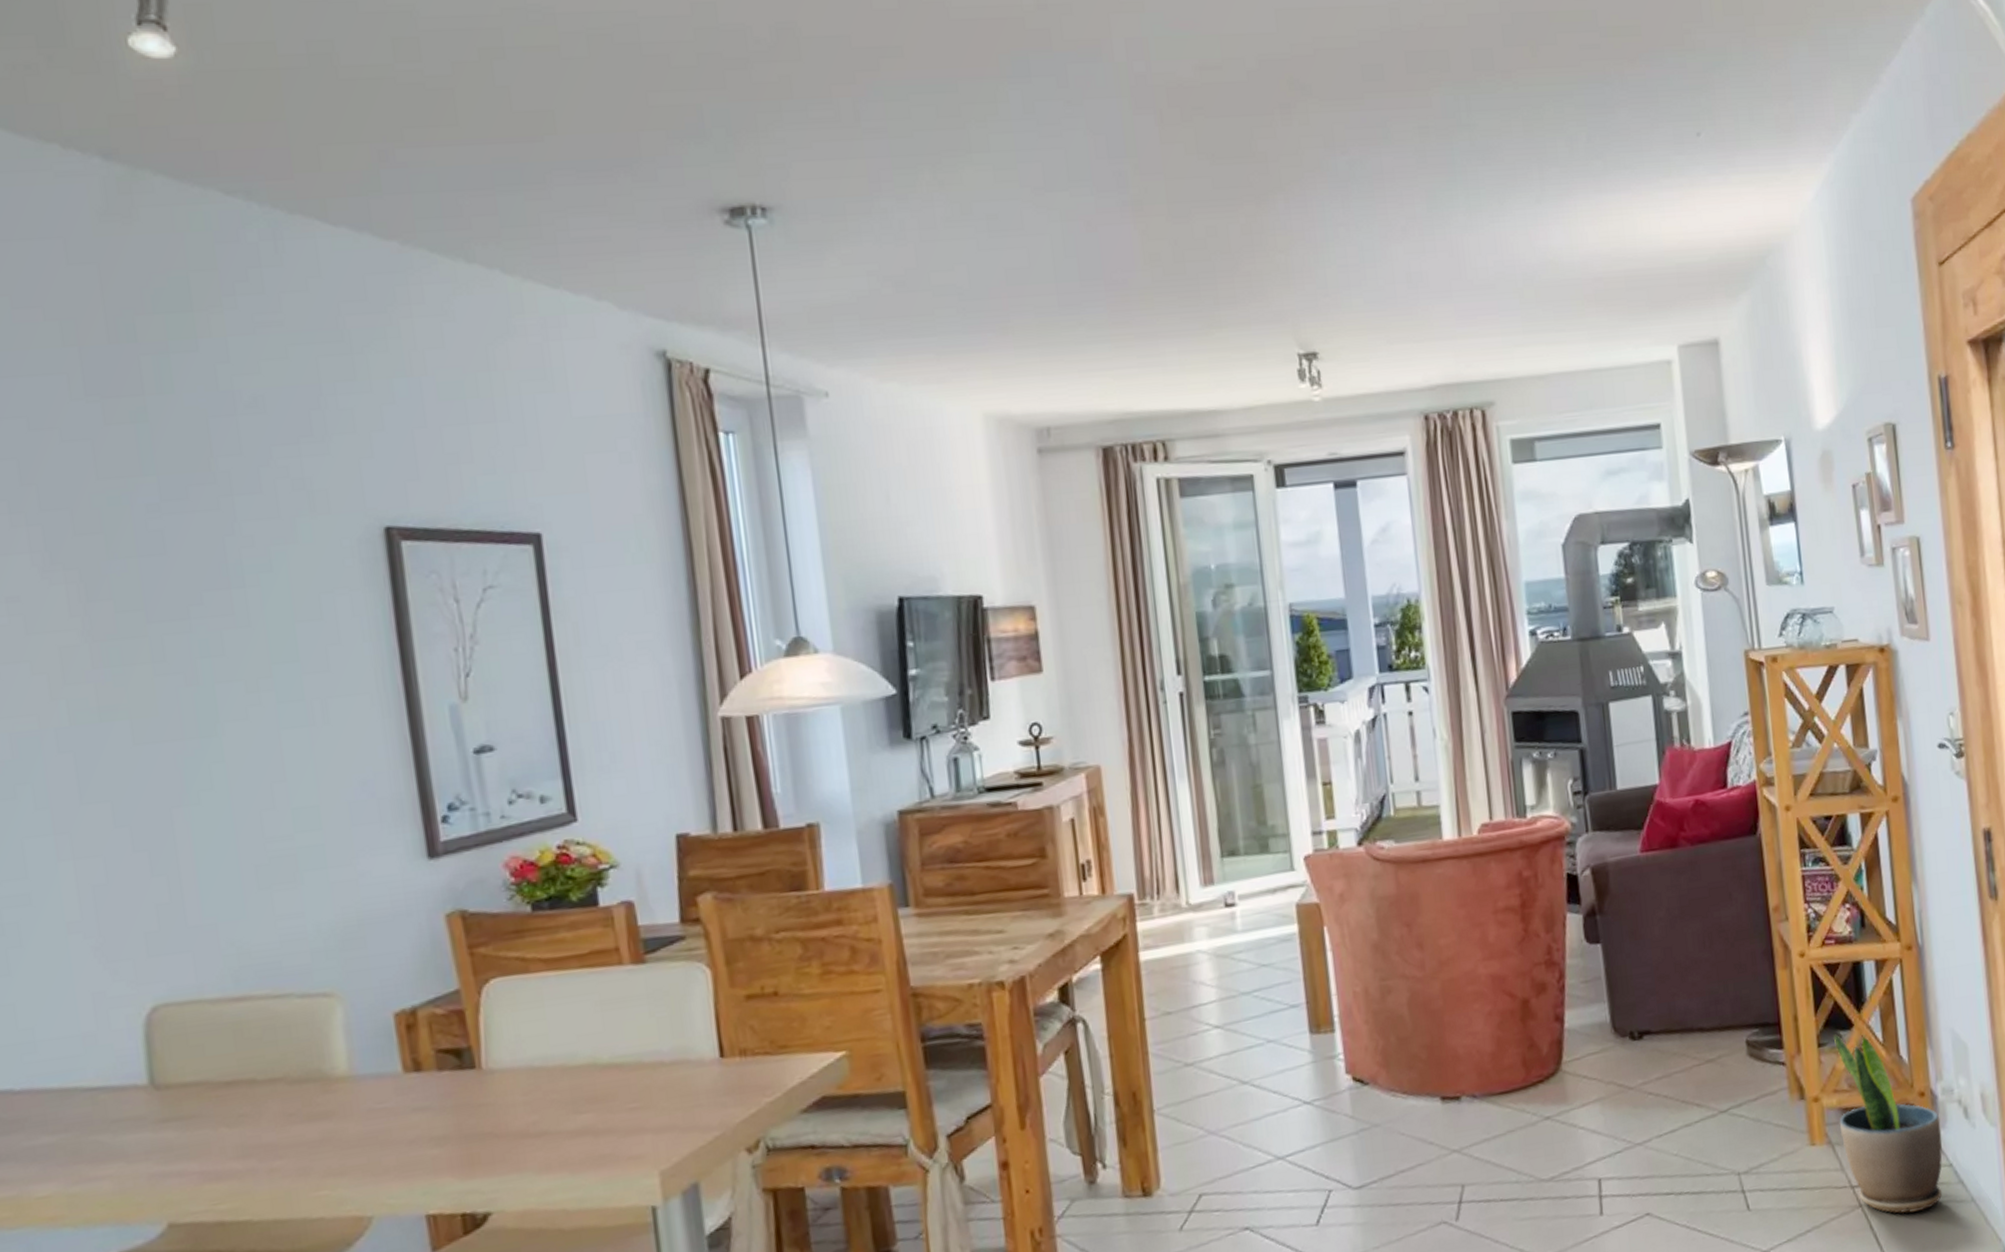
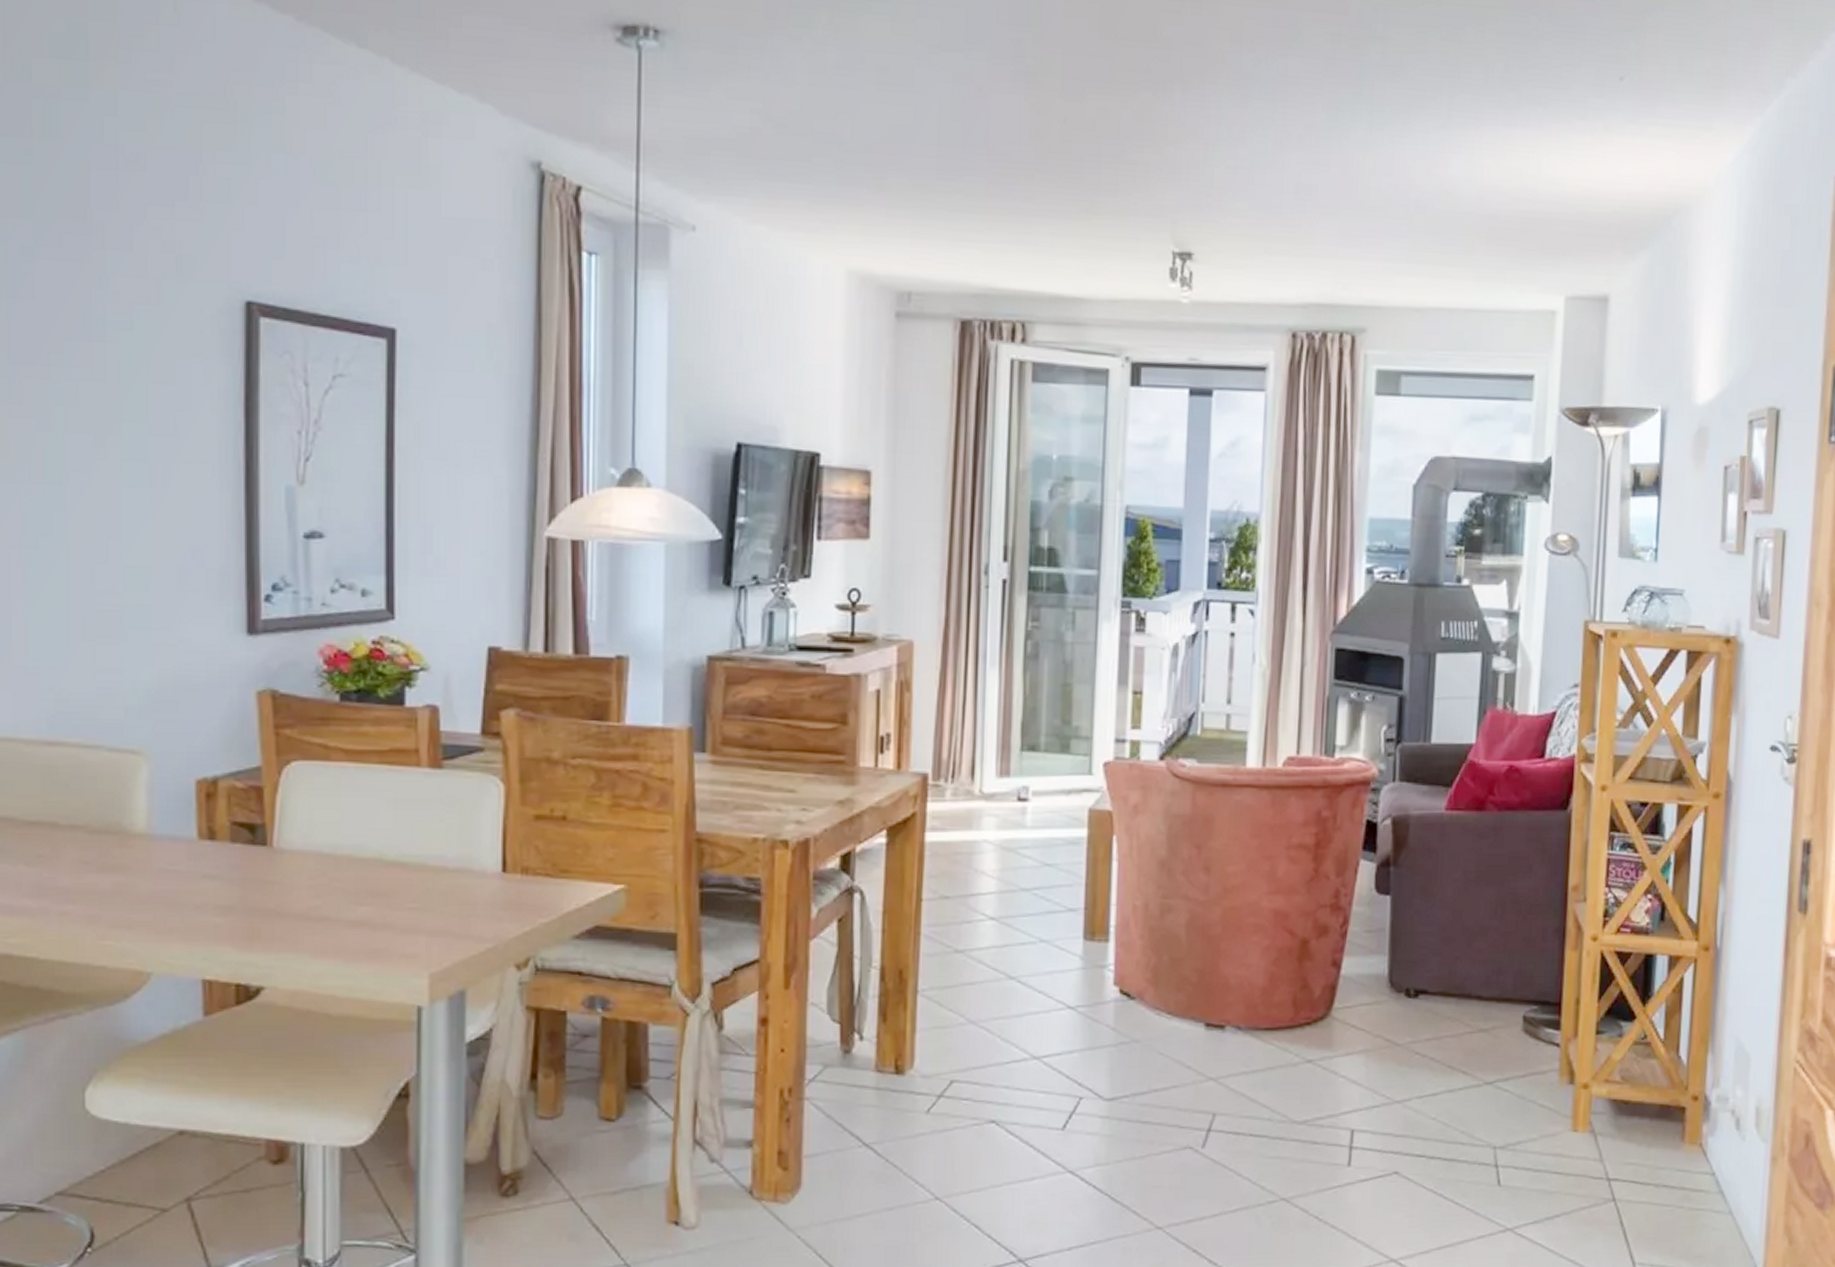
potted plant: present [1833,1034,1943,1214] -> none [1605,1024,1710,1216]

